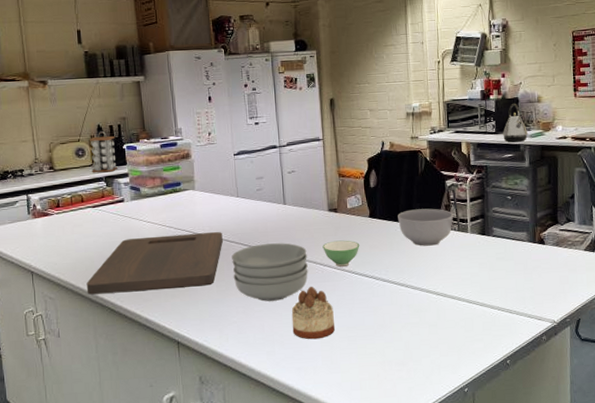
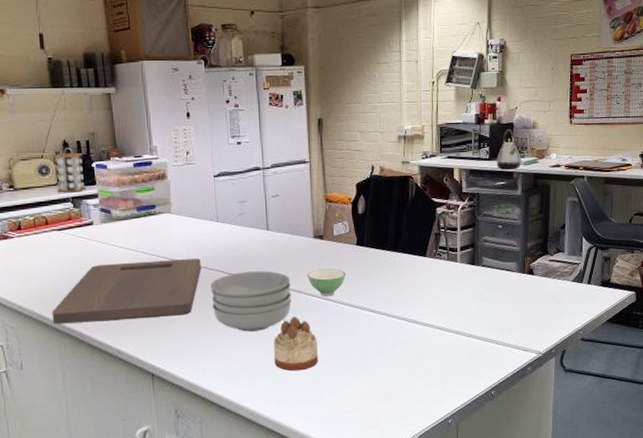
bowl: present [398,208,454,246] -> none [386,236,444,276]

